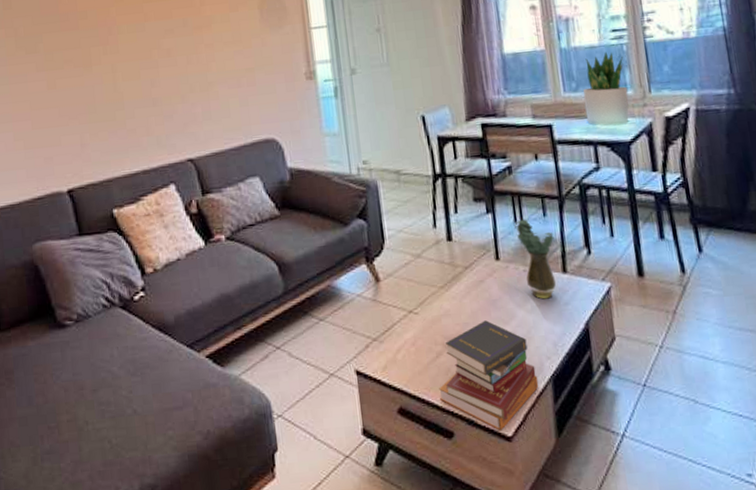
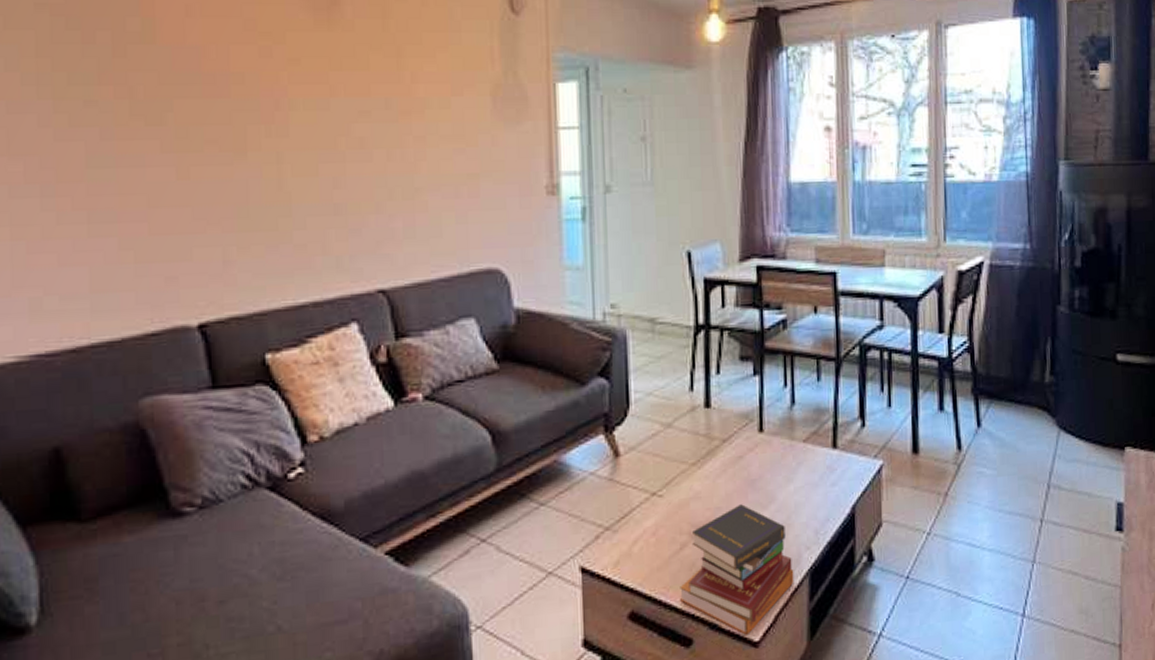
vase: present [513,217,557,299] -> none [782,381,827,479]
planter: present [583,51,629,126] -> none [874,189,922,278]

